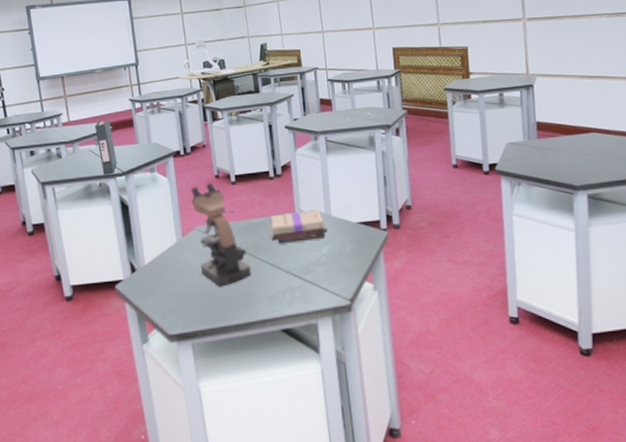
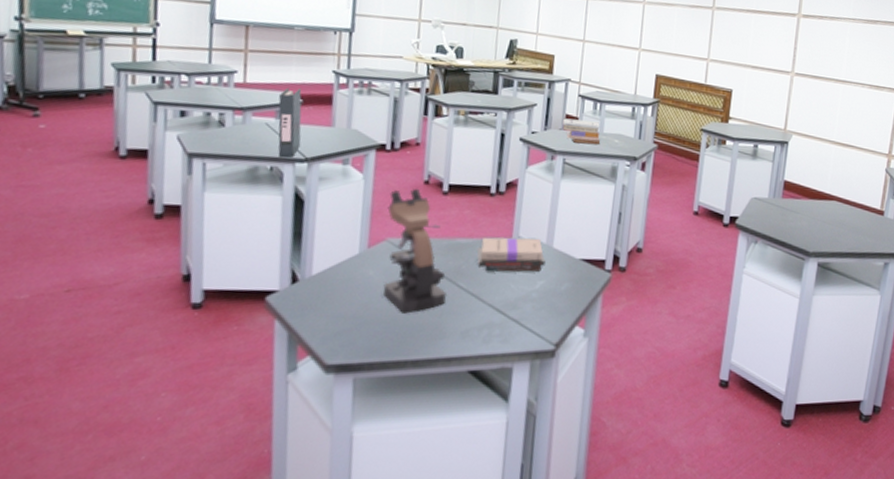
books: none [318,100,355,122] -> present [562,118,601,145]

